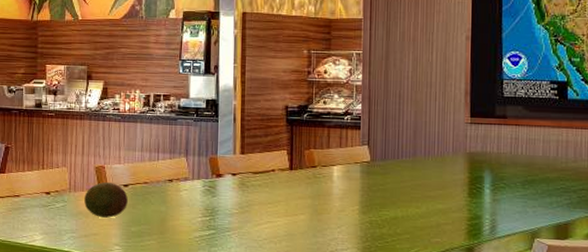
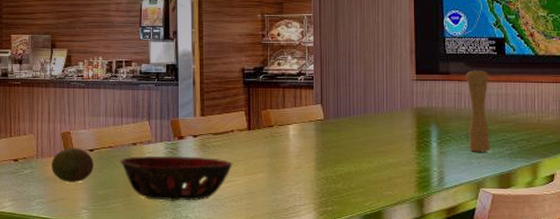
decorative bowl: none [155,193,273,241] -> present [120,156,233,201]
pepper mill: none [524,114,550,201] -> present [466,69,491,152]

